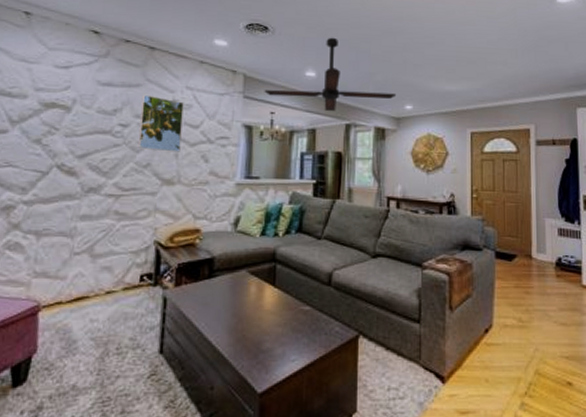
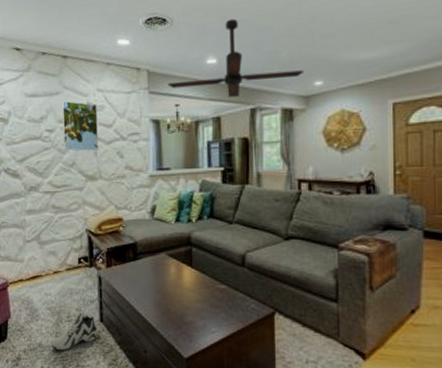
sneaker: none [89,343,155,394] -> present [51,313,98,351]

